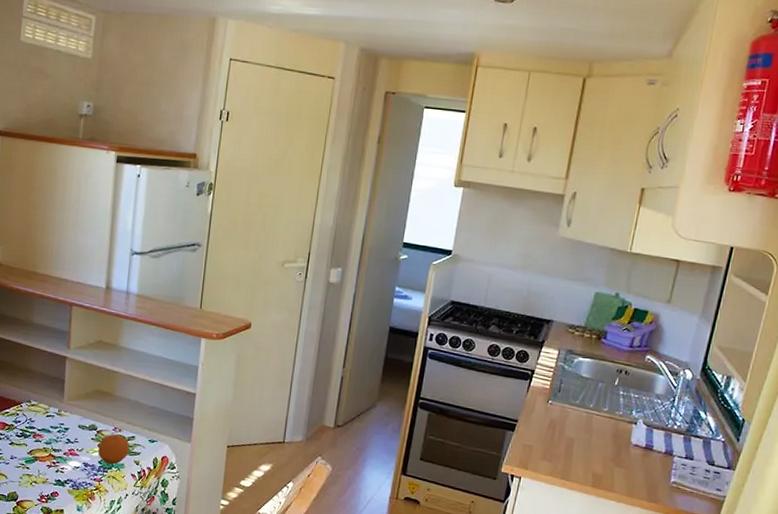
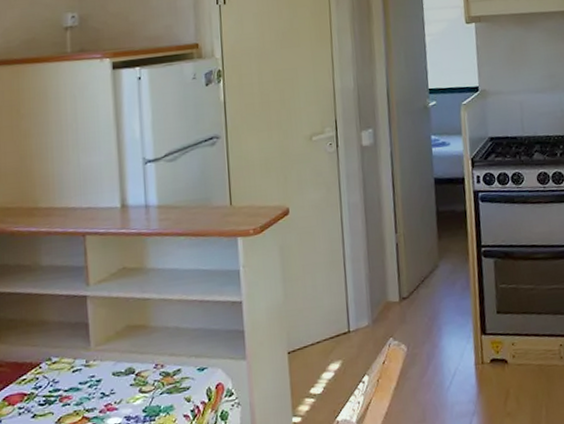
fruit: present [98,434,129,465] -> none [140,371,177,410]

